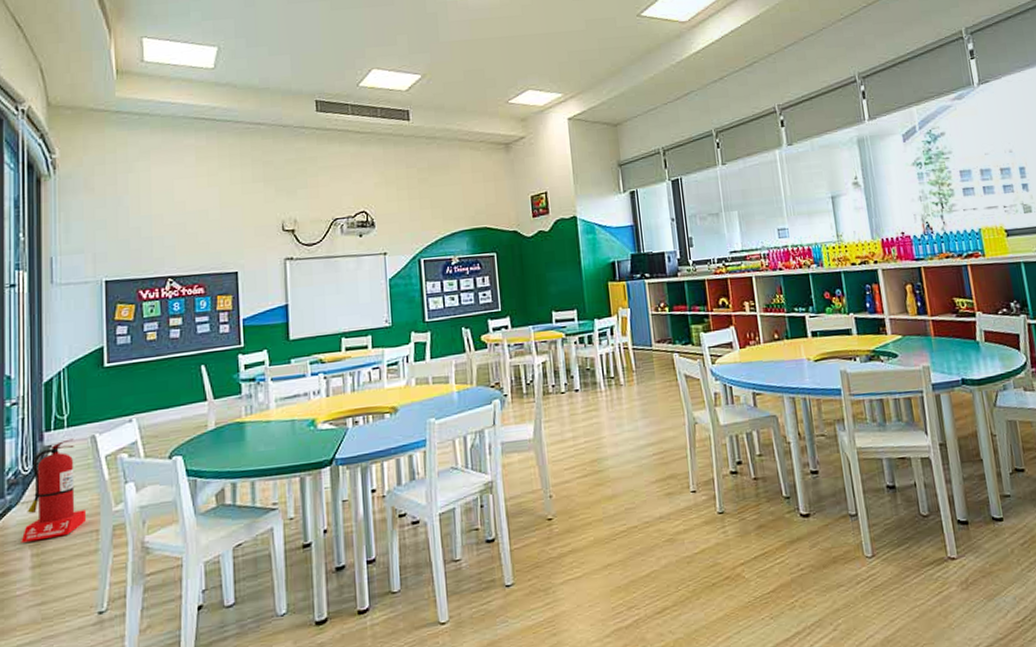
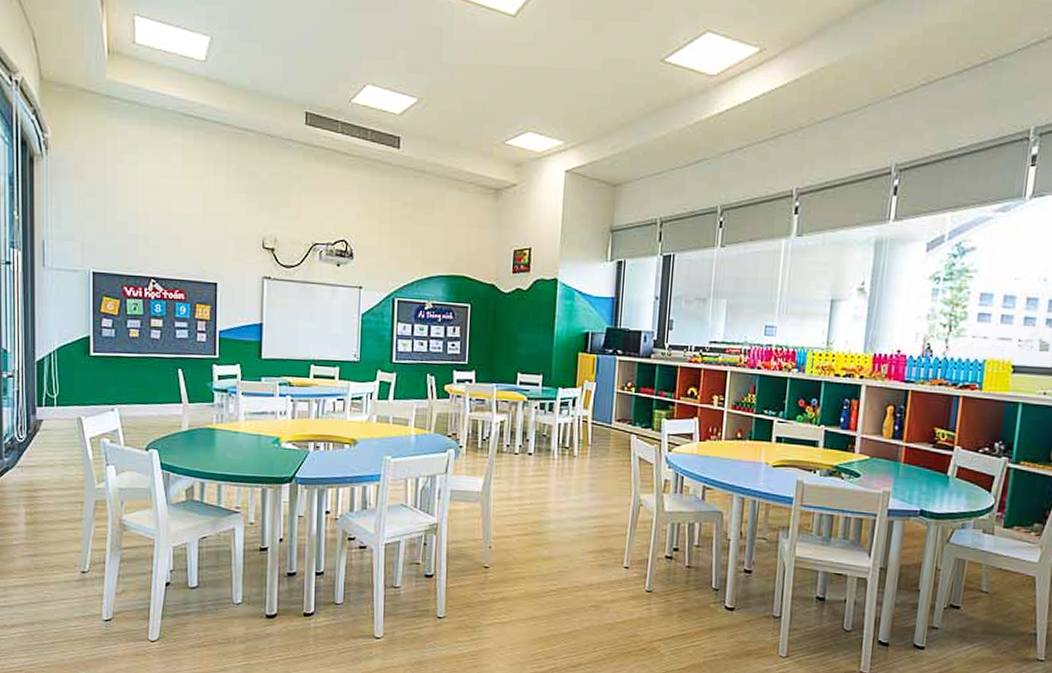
fire extinguisher: present [21,438,86,543] -> none [17,417,72,502]

